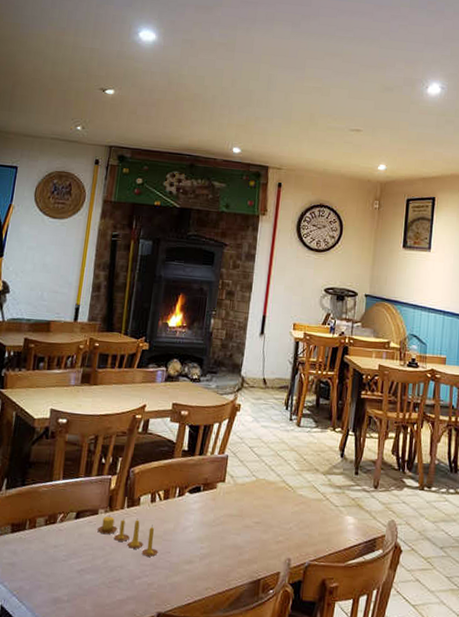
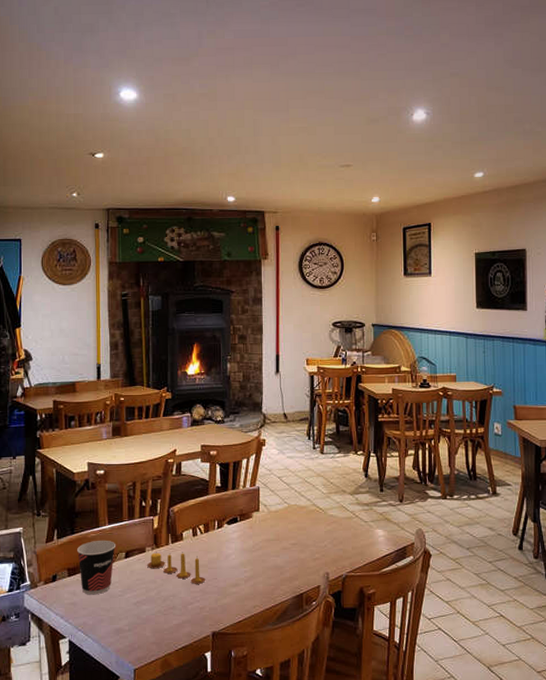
cup: none [23,495,67,557] -> present [77,540,115,595]

